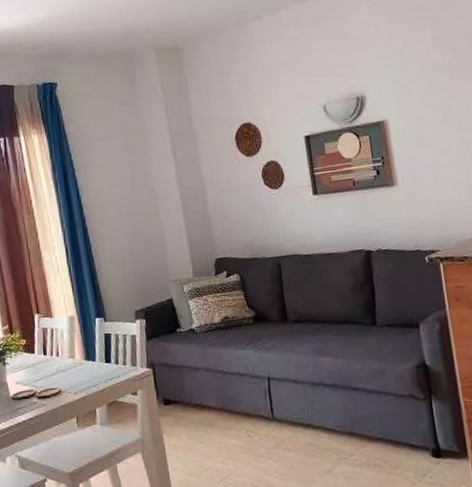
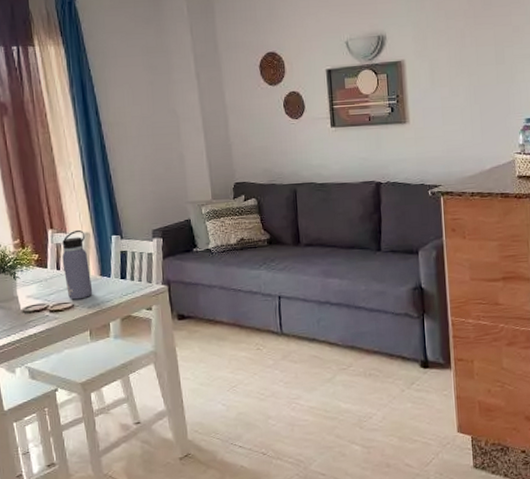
water bottle: none [48,313,79,386] -> present [62,229,93,300]

